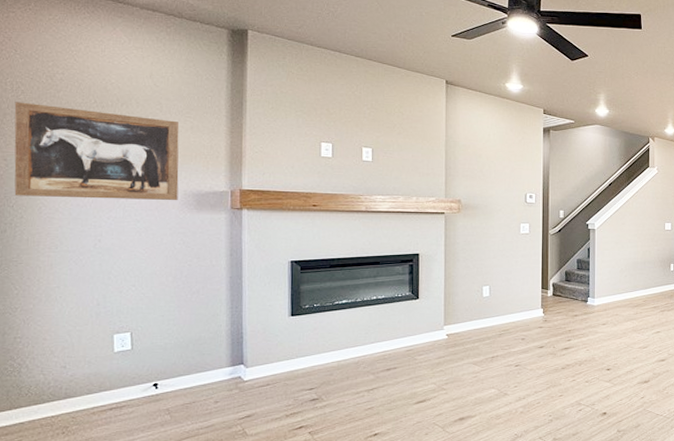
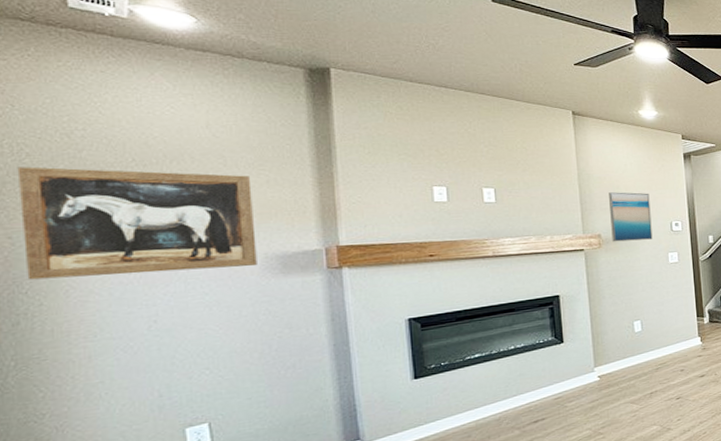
wall art: none [470,160,508,209] -> present [609,192,653,242]

